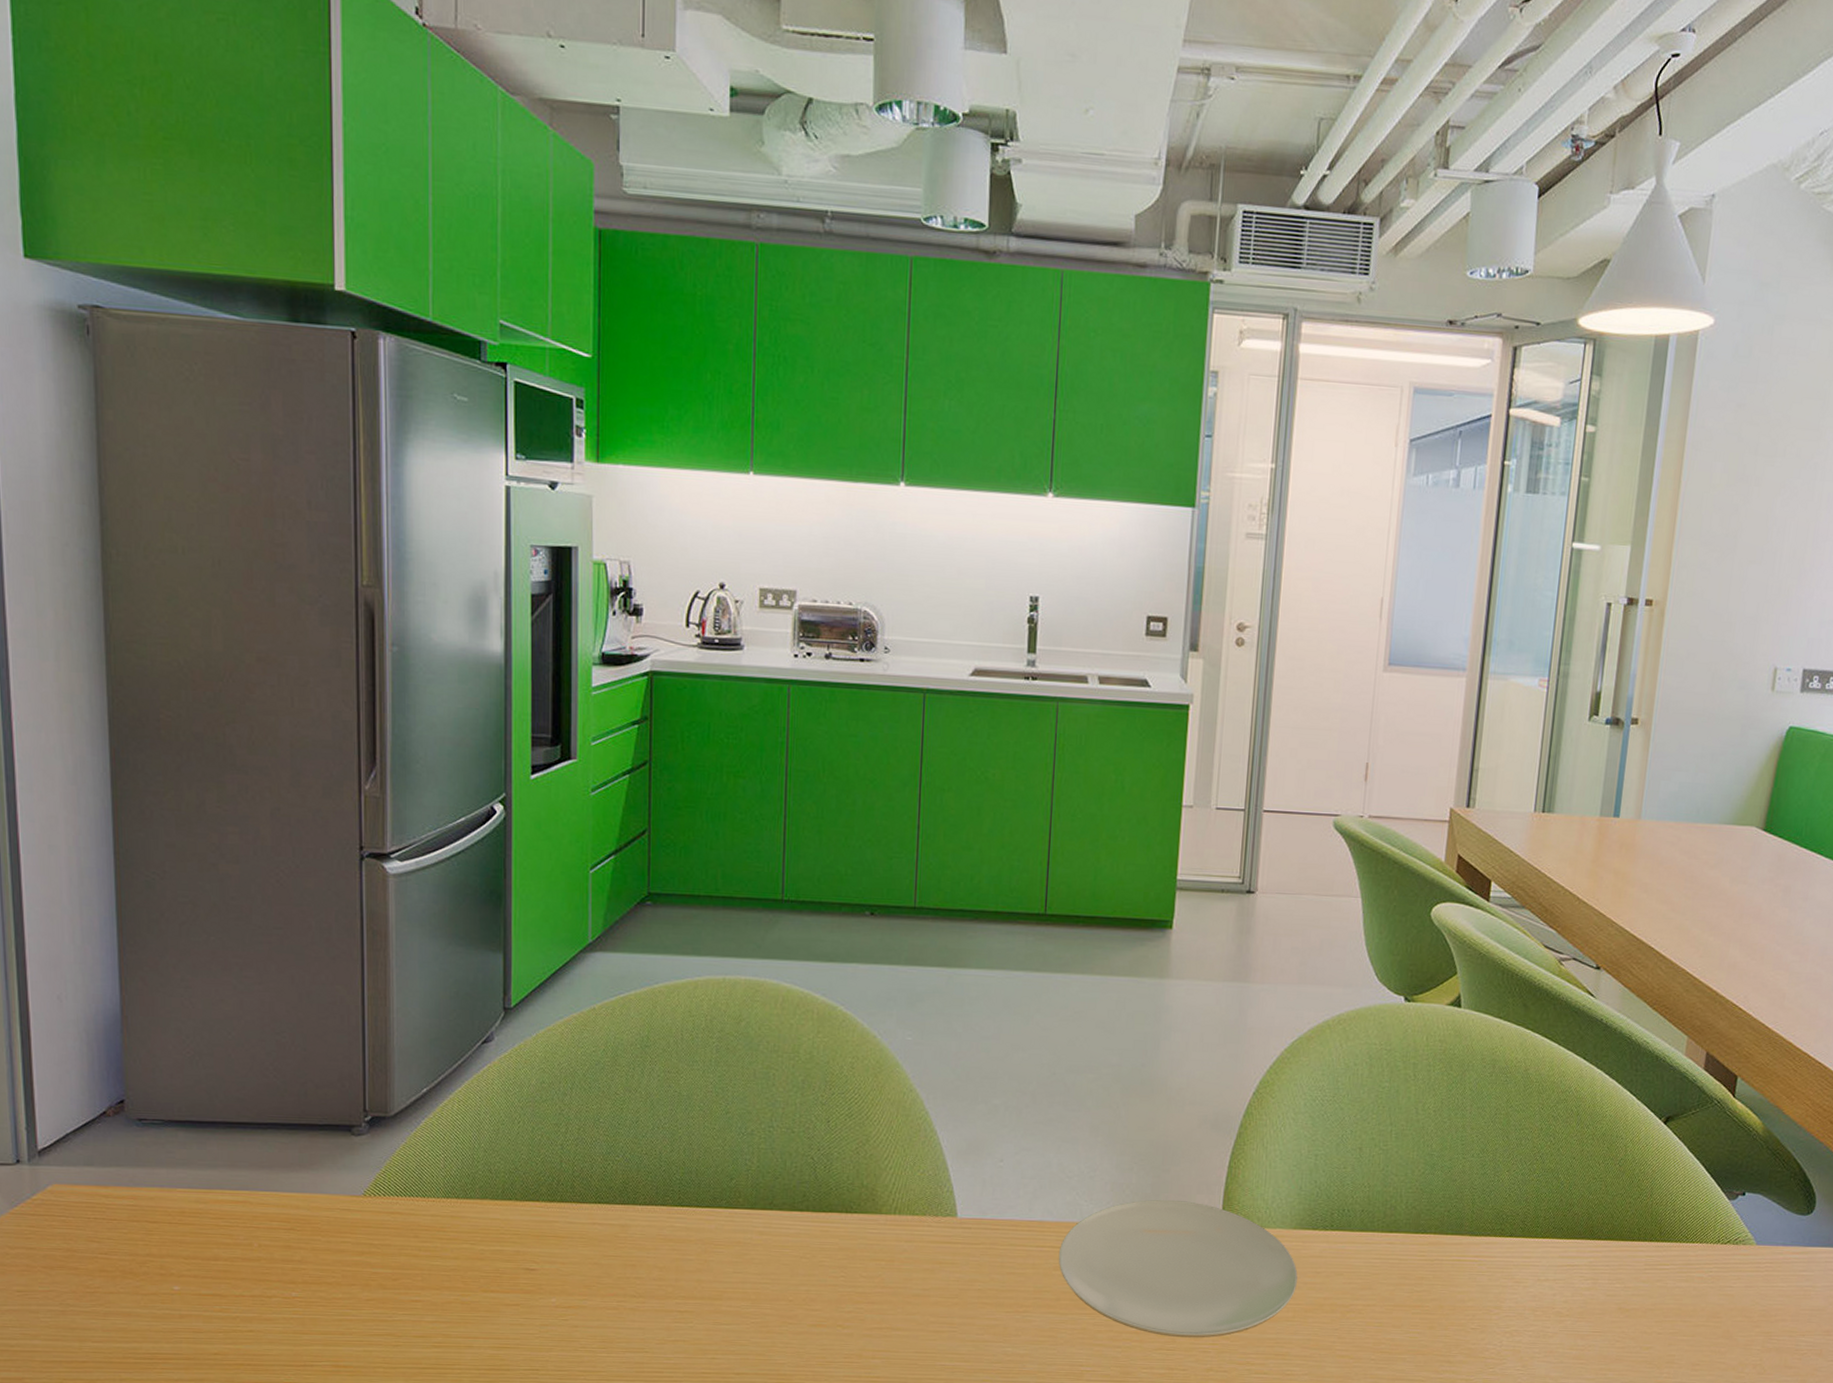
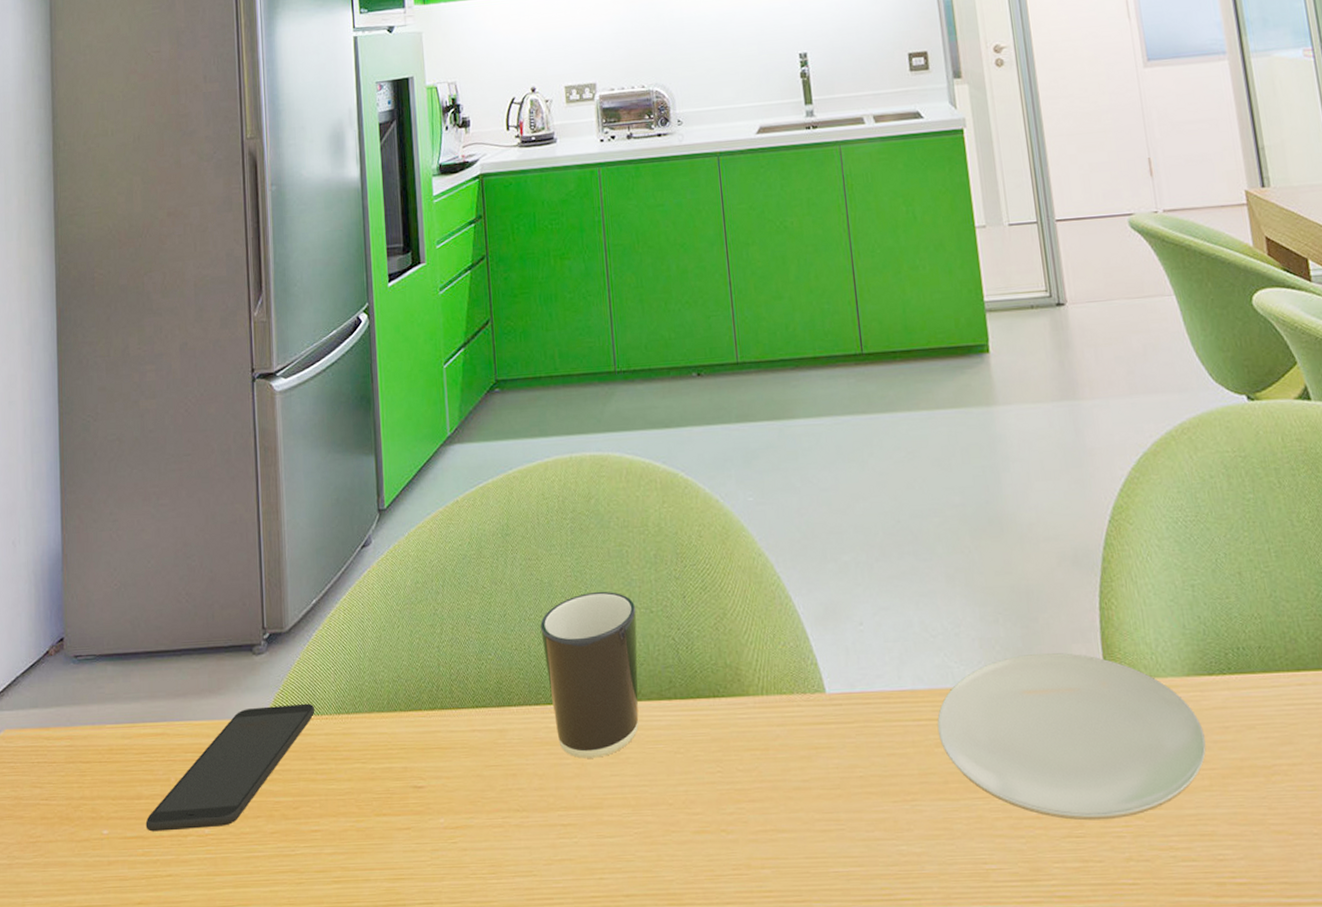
mobile phone: none [223,1185,421,1292] -> present [145,703,315,832]
mug: none [674,1108,777,1257] -> present [540,591,639,759]

